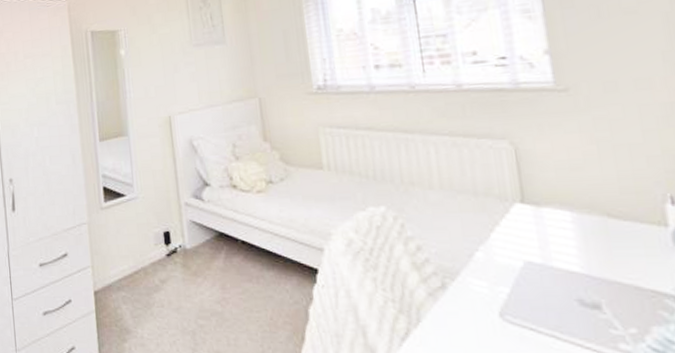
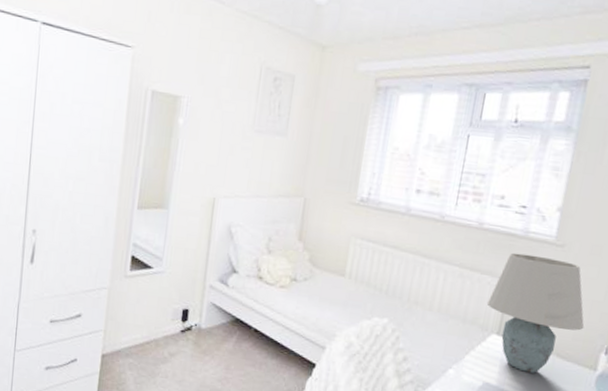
table lamp: none [495,106,631,242] -> present [486,252,585,373]

